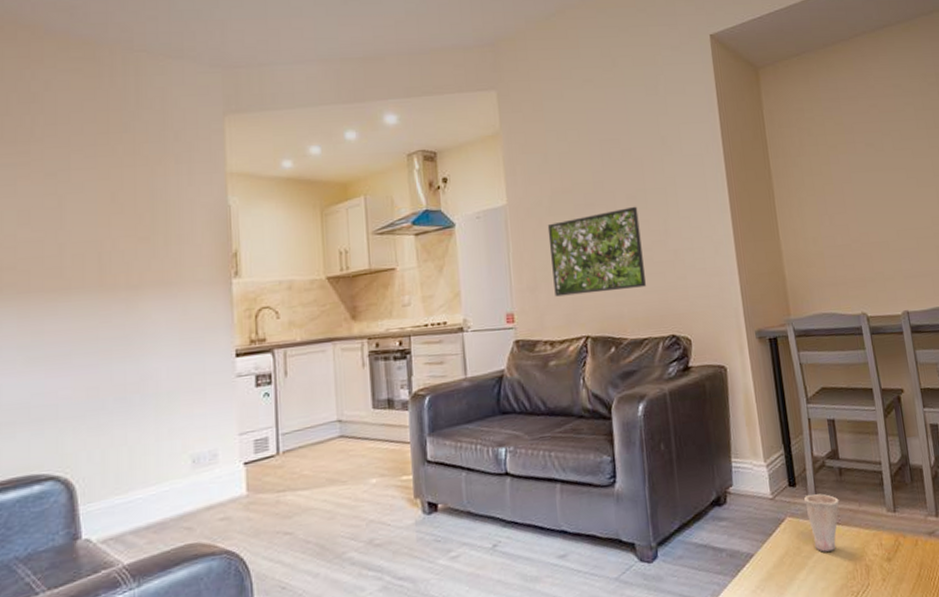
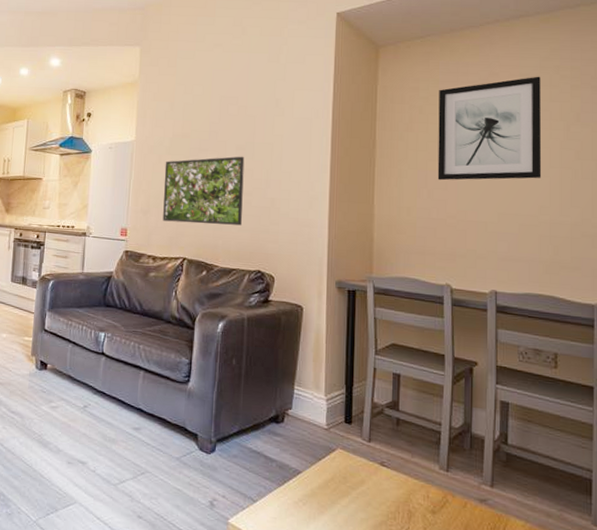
cup: present [804,493,839,552] -> none [358,434,392,489]
wall art: none [823,85,929,204] -> present [437,76,542,181]

